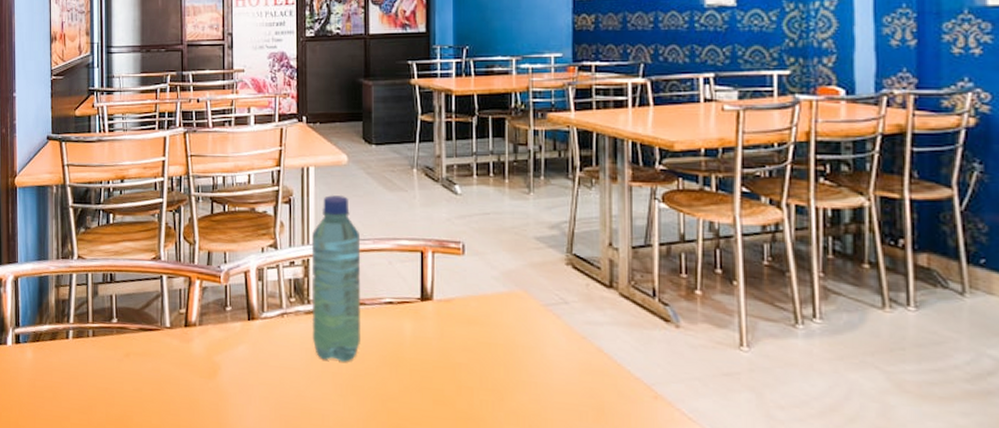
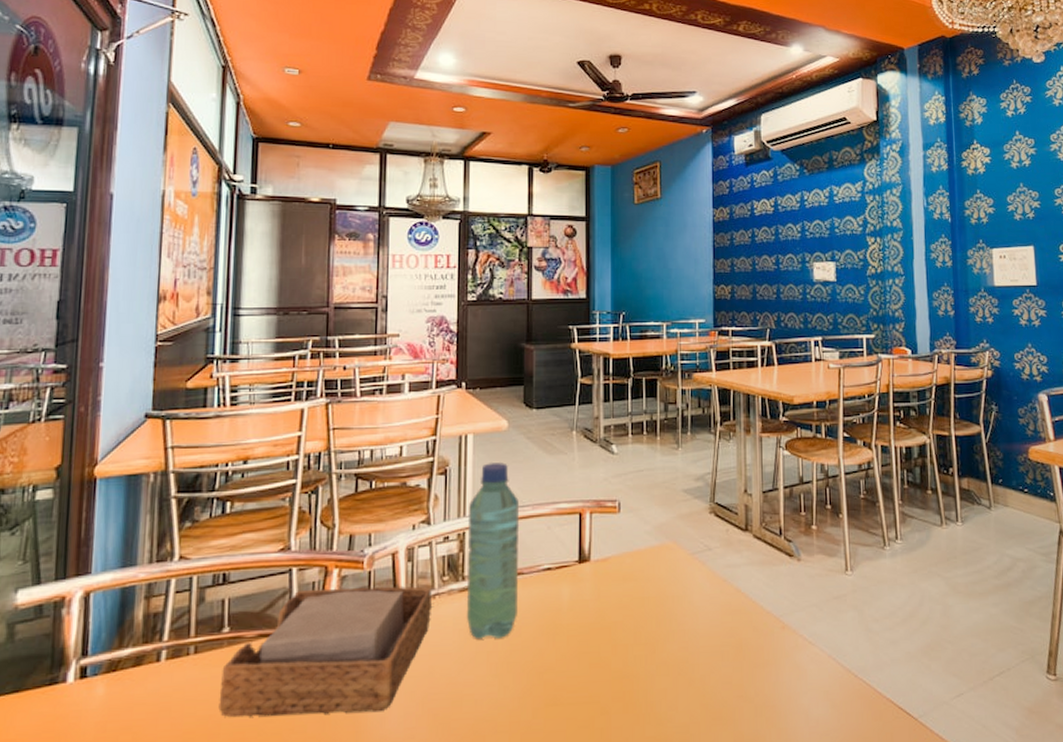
napkin holder: none [112,294,282,409] -> present [218,586,433,717]

